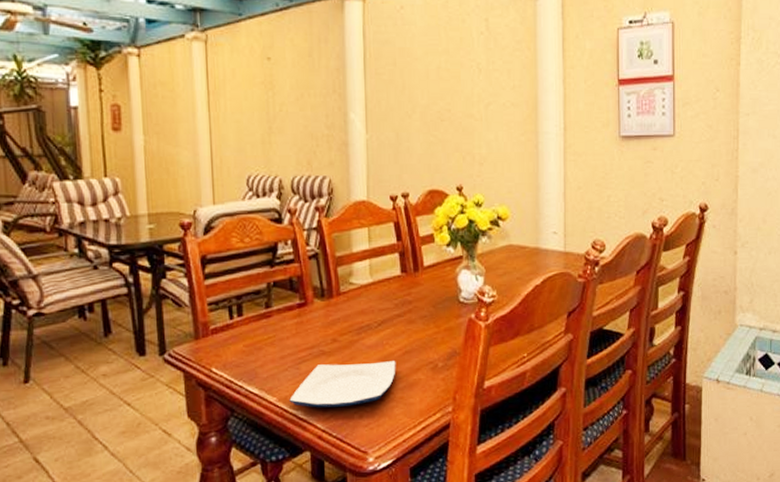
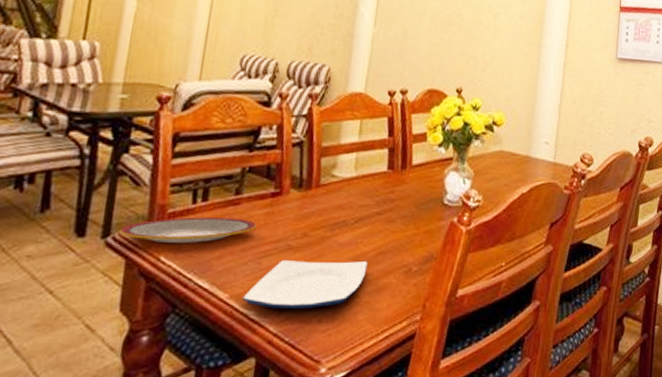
plate: none [174,329,289,356] -> present [120,217,256,243]

